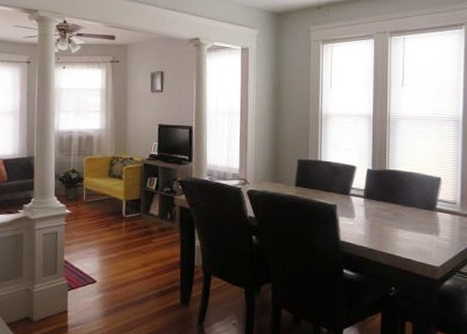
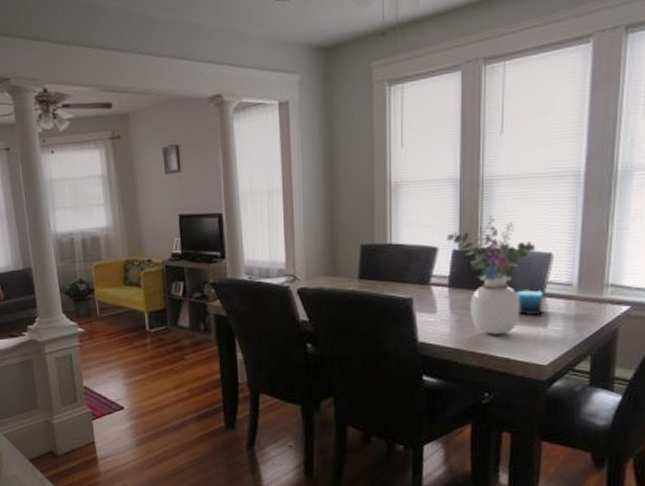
bouquet: none [363,145,429,239] -> present [447,216,536,335]
candle: none [416,204,435,226] -> present [517,290,543,316]

